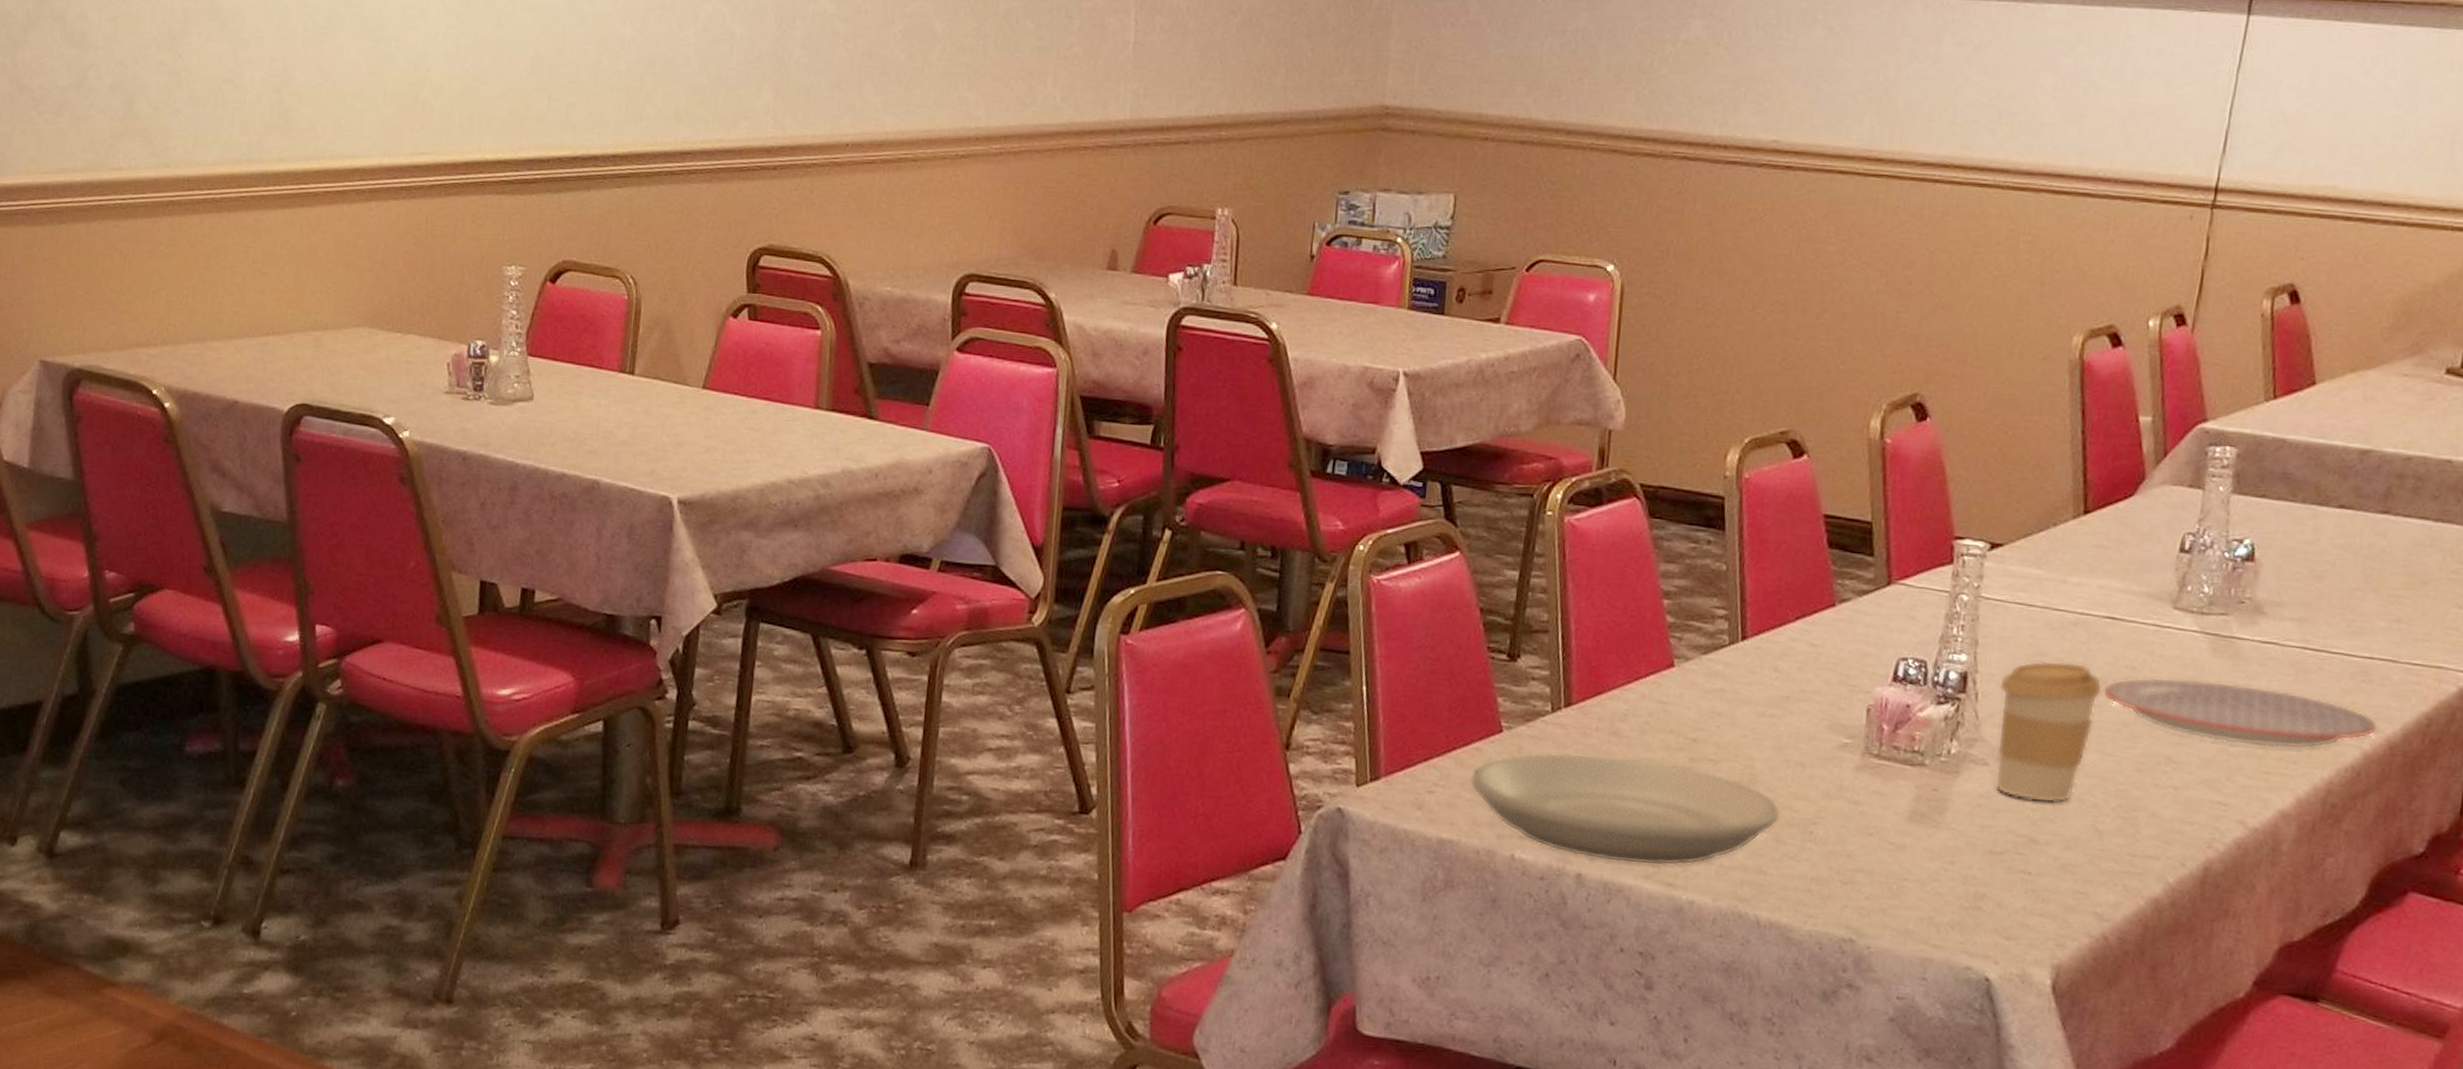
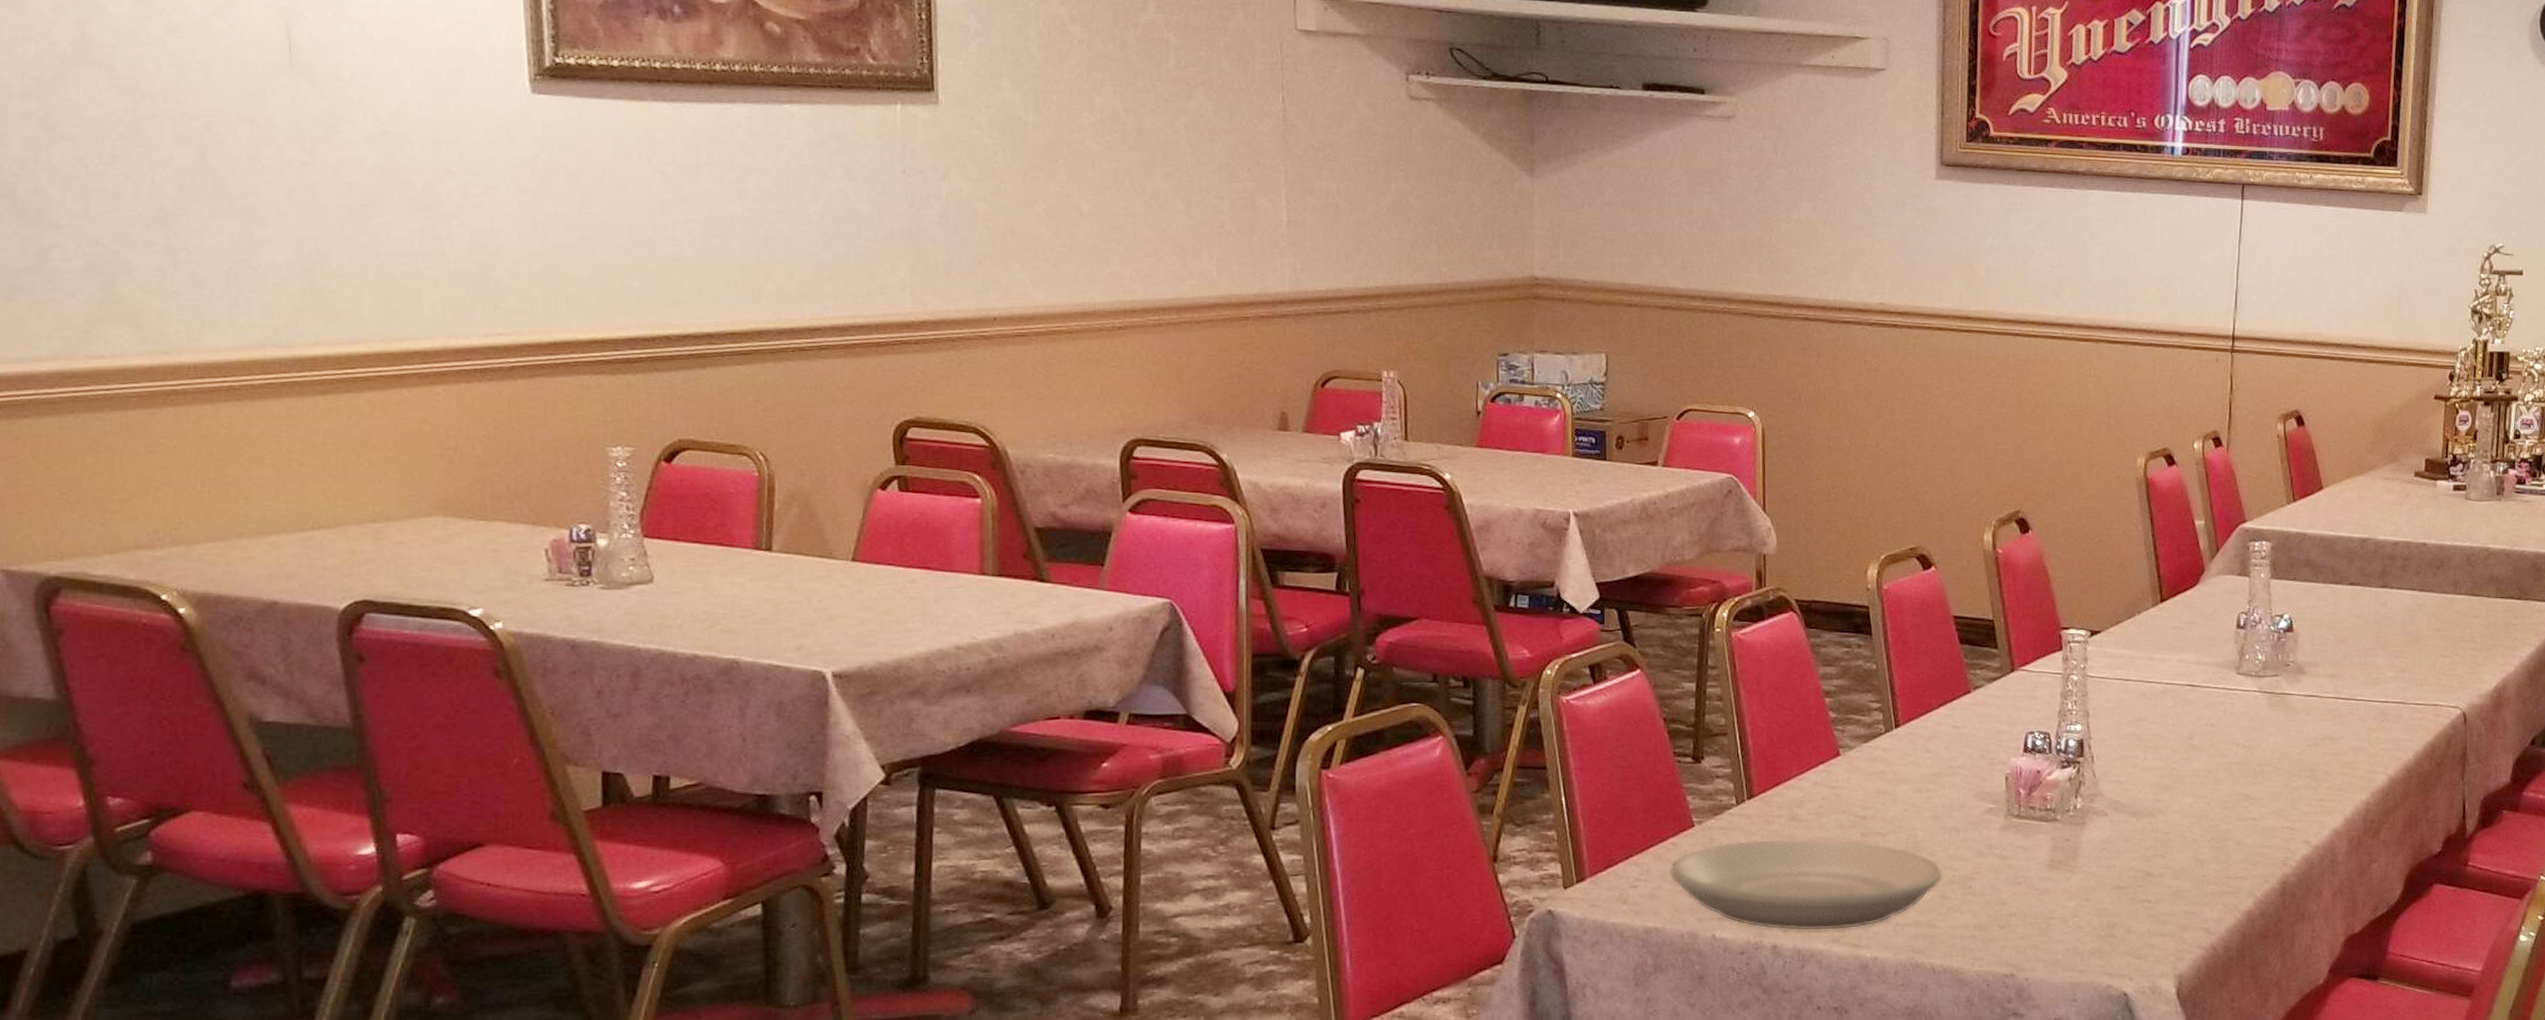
coffee cup: present [1995,660,2104,803] -> none [2109,724,2191,841]
plate: present [2103,677,2378,749] -> none [2191,730,2397,780]

